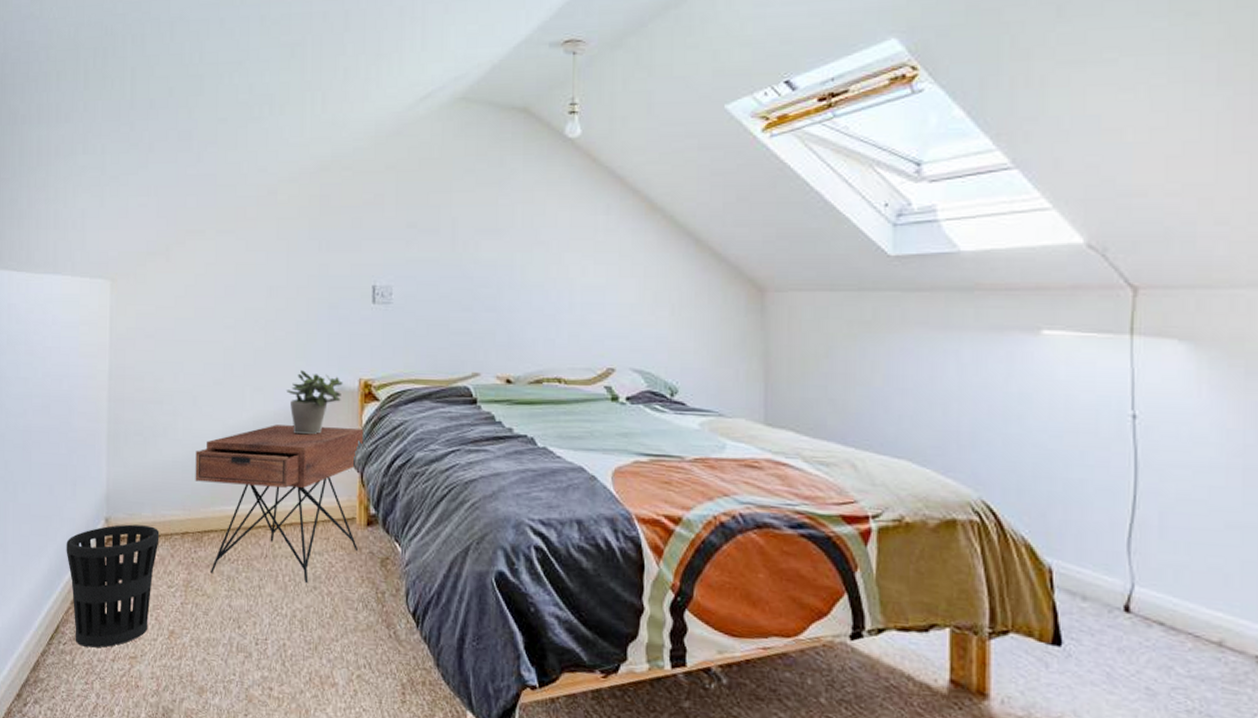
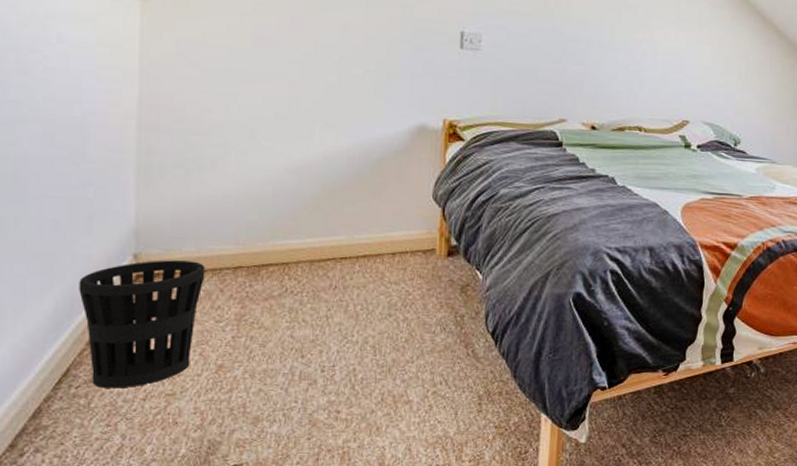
nightstand: present [195,425,364,584] -> none [251,160,447,312]
potted plant: present [287,370,343,435] -> none [363,108,426,171]

